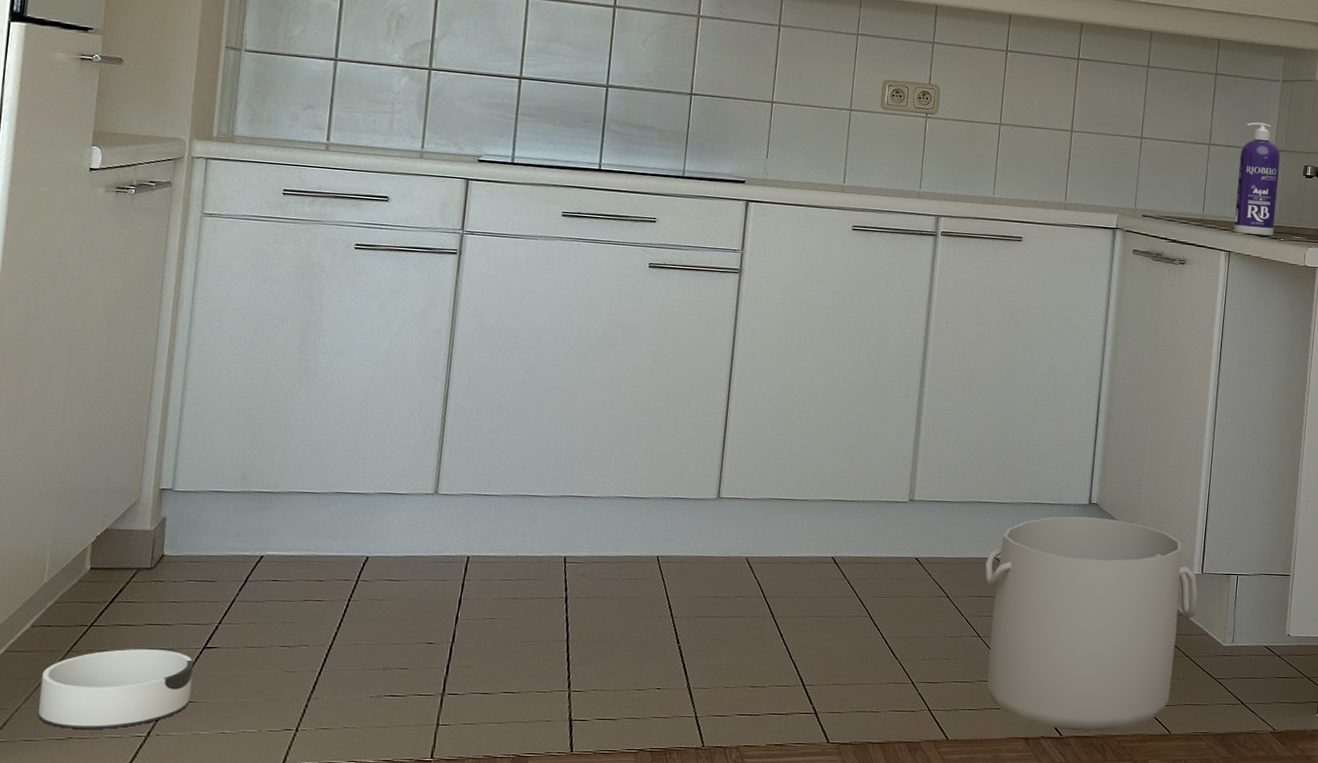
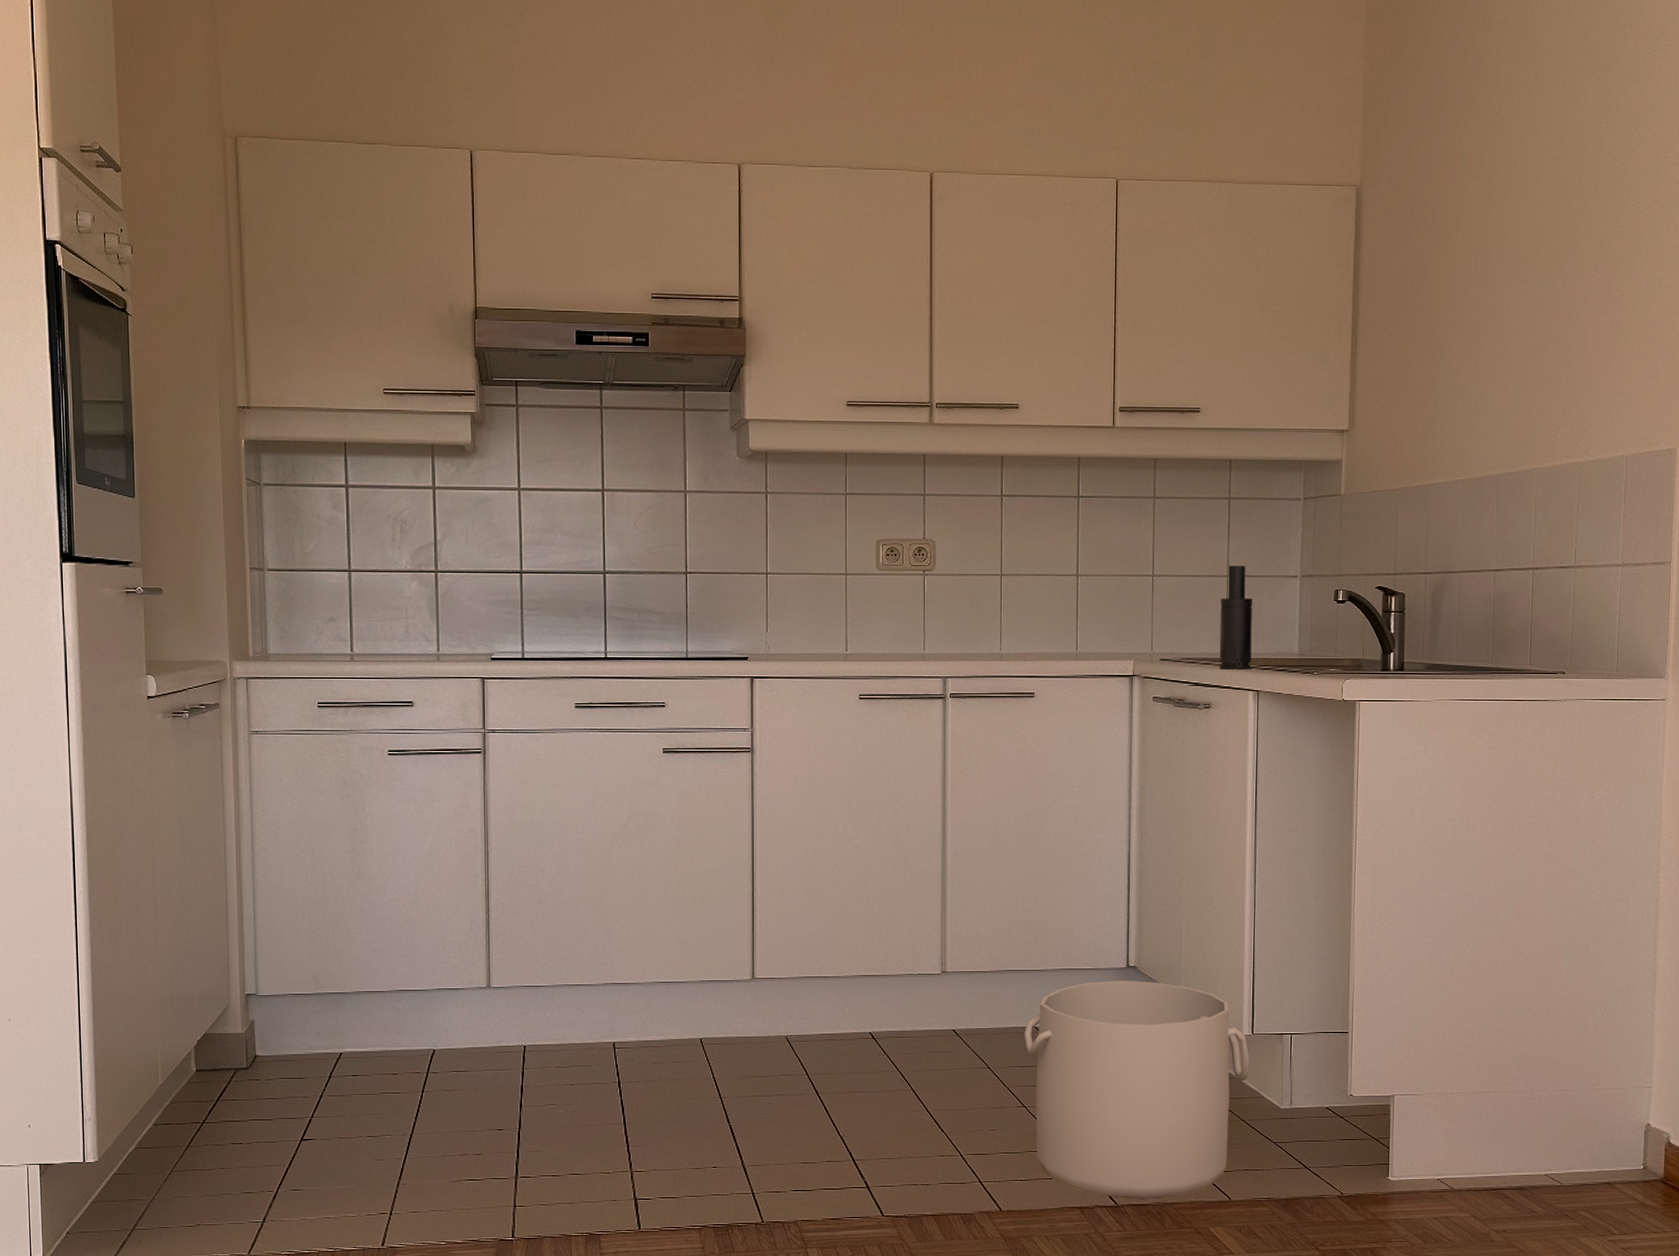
pet bowl: present [37,649,194,730] -> none [168,1143,296,1217]
soap dispenser: none [1196,135,1230,232] -> present [1219,566,1252,670]
spray bottle: present [1233,122,1281,236] -> none [1260,547,1308,670]

